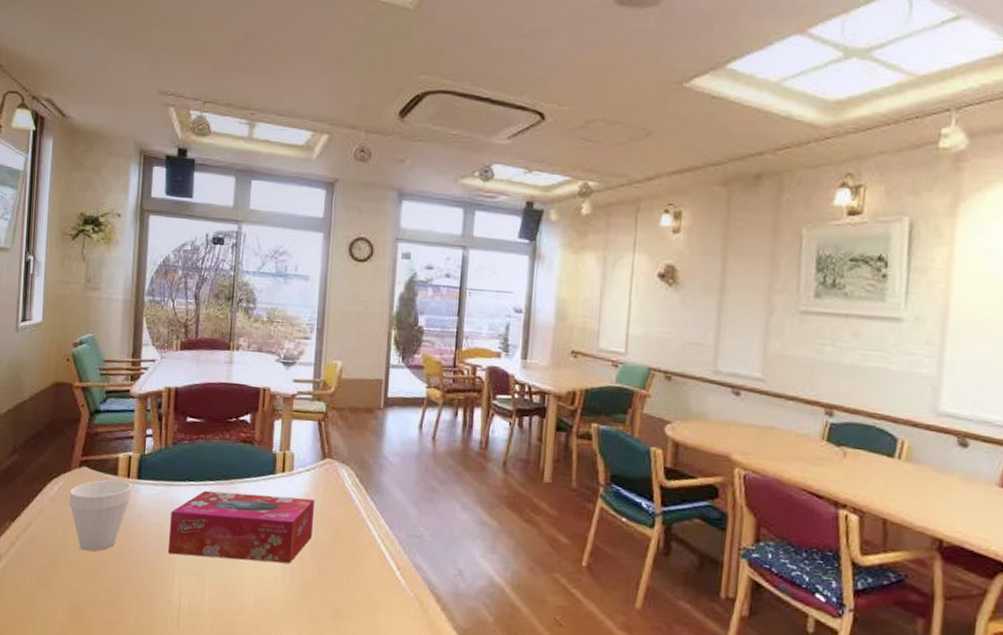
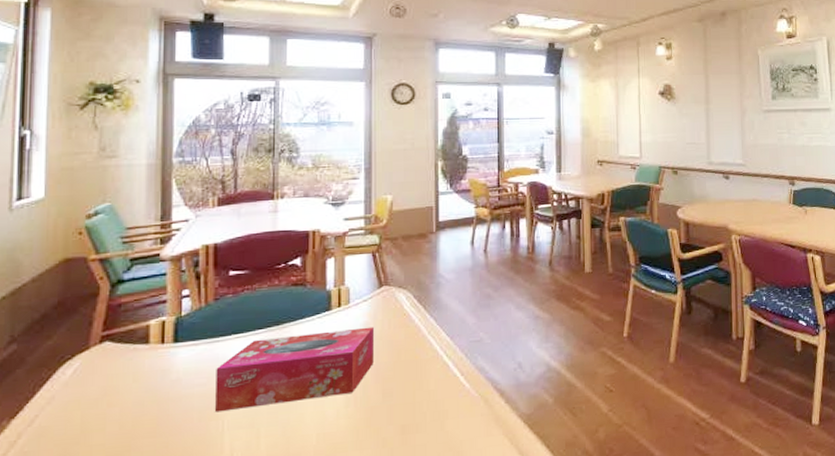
cup: present [69,479,132,552] -> none [88,347,167,431]

